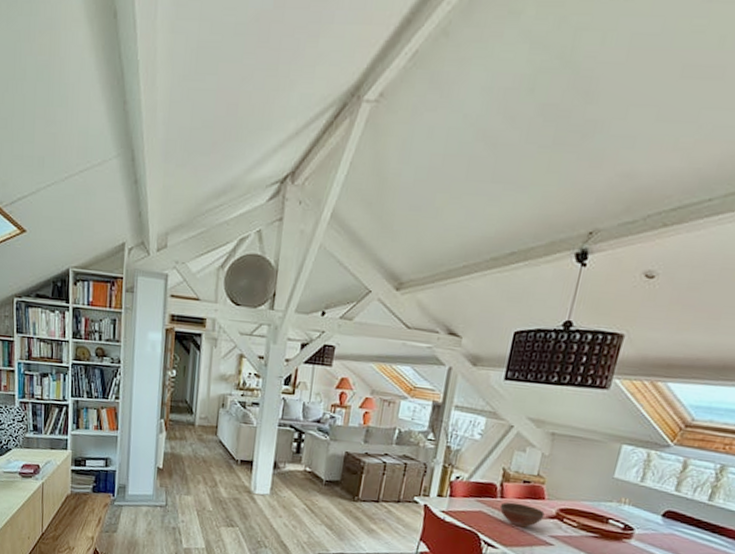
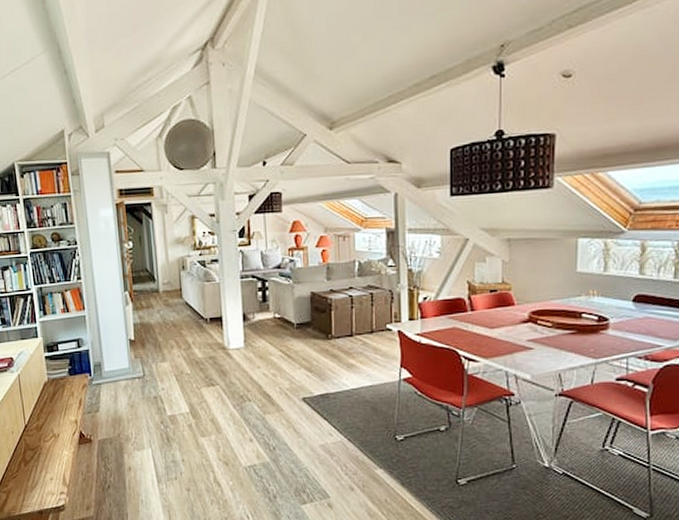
bowl: present [499,502,545,528] -> none [472,313,517,337]

